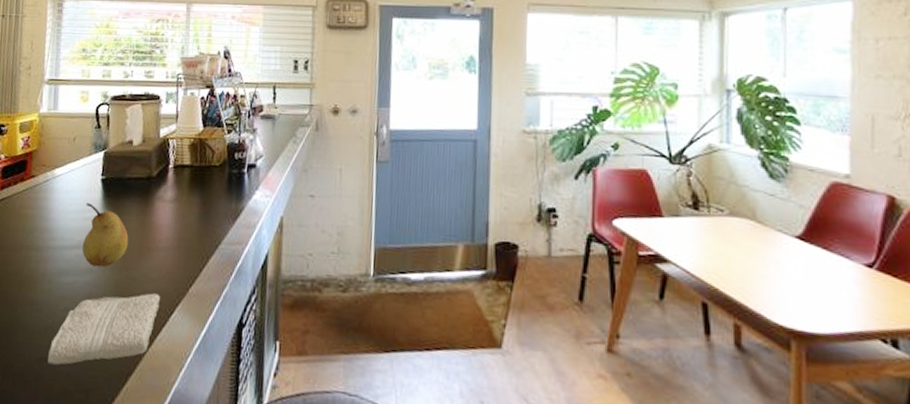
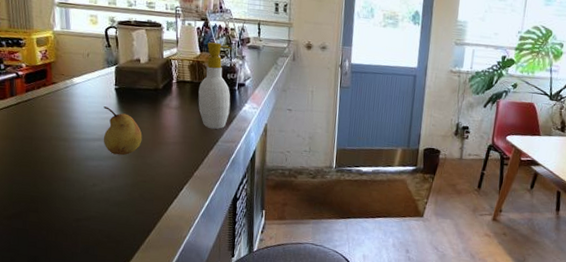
washcloth: present [47,293,161,365] -> none [83,175,172,224]
soap bottle: none [198,114,241,228] -> present [198,42,232,130]

